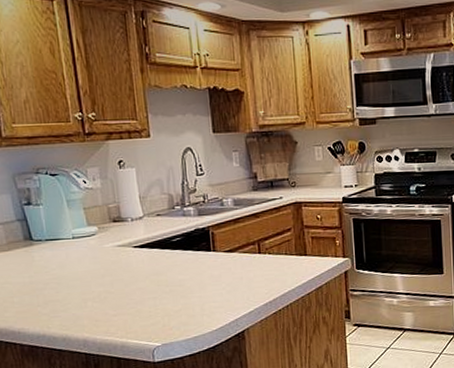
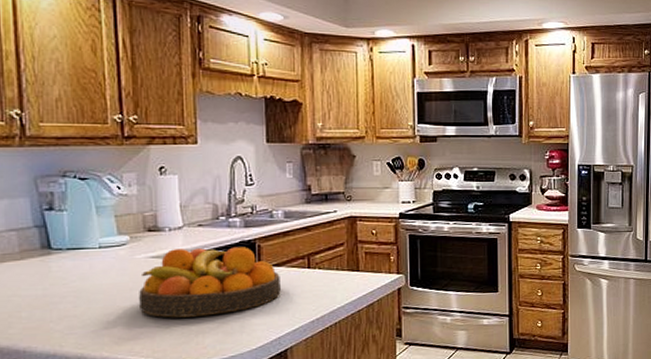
fruit bowl: none [110,234,236,302] -> present [139,247,282,318]

